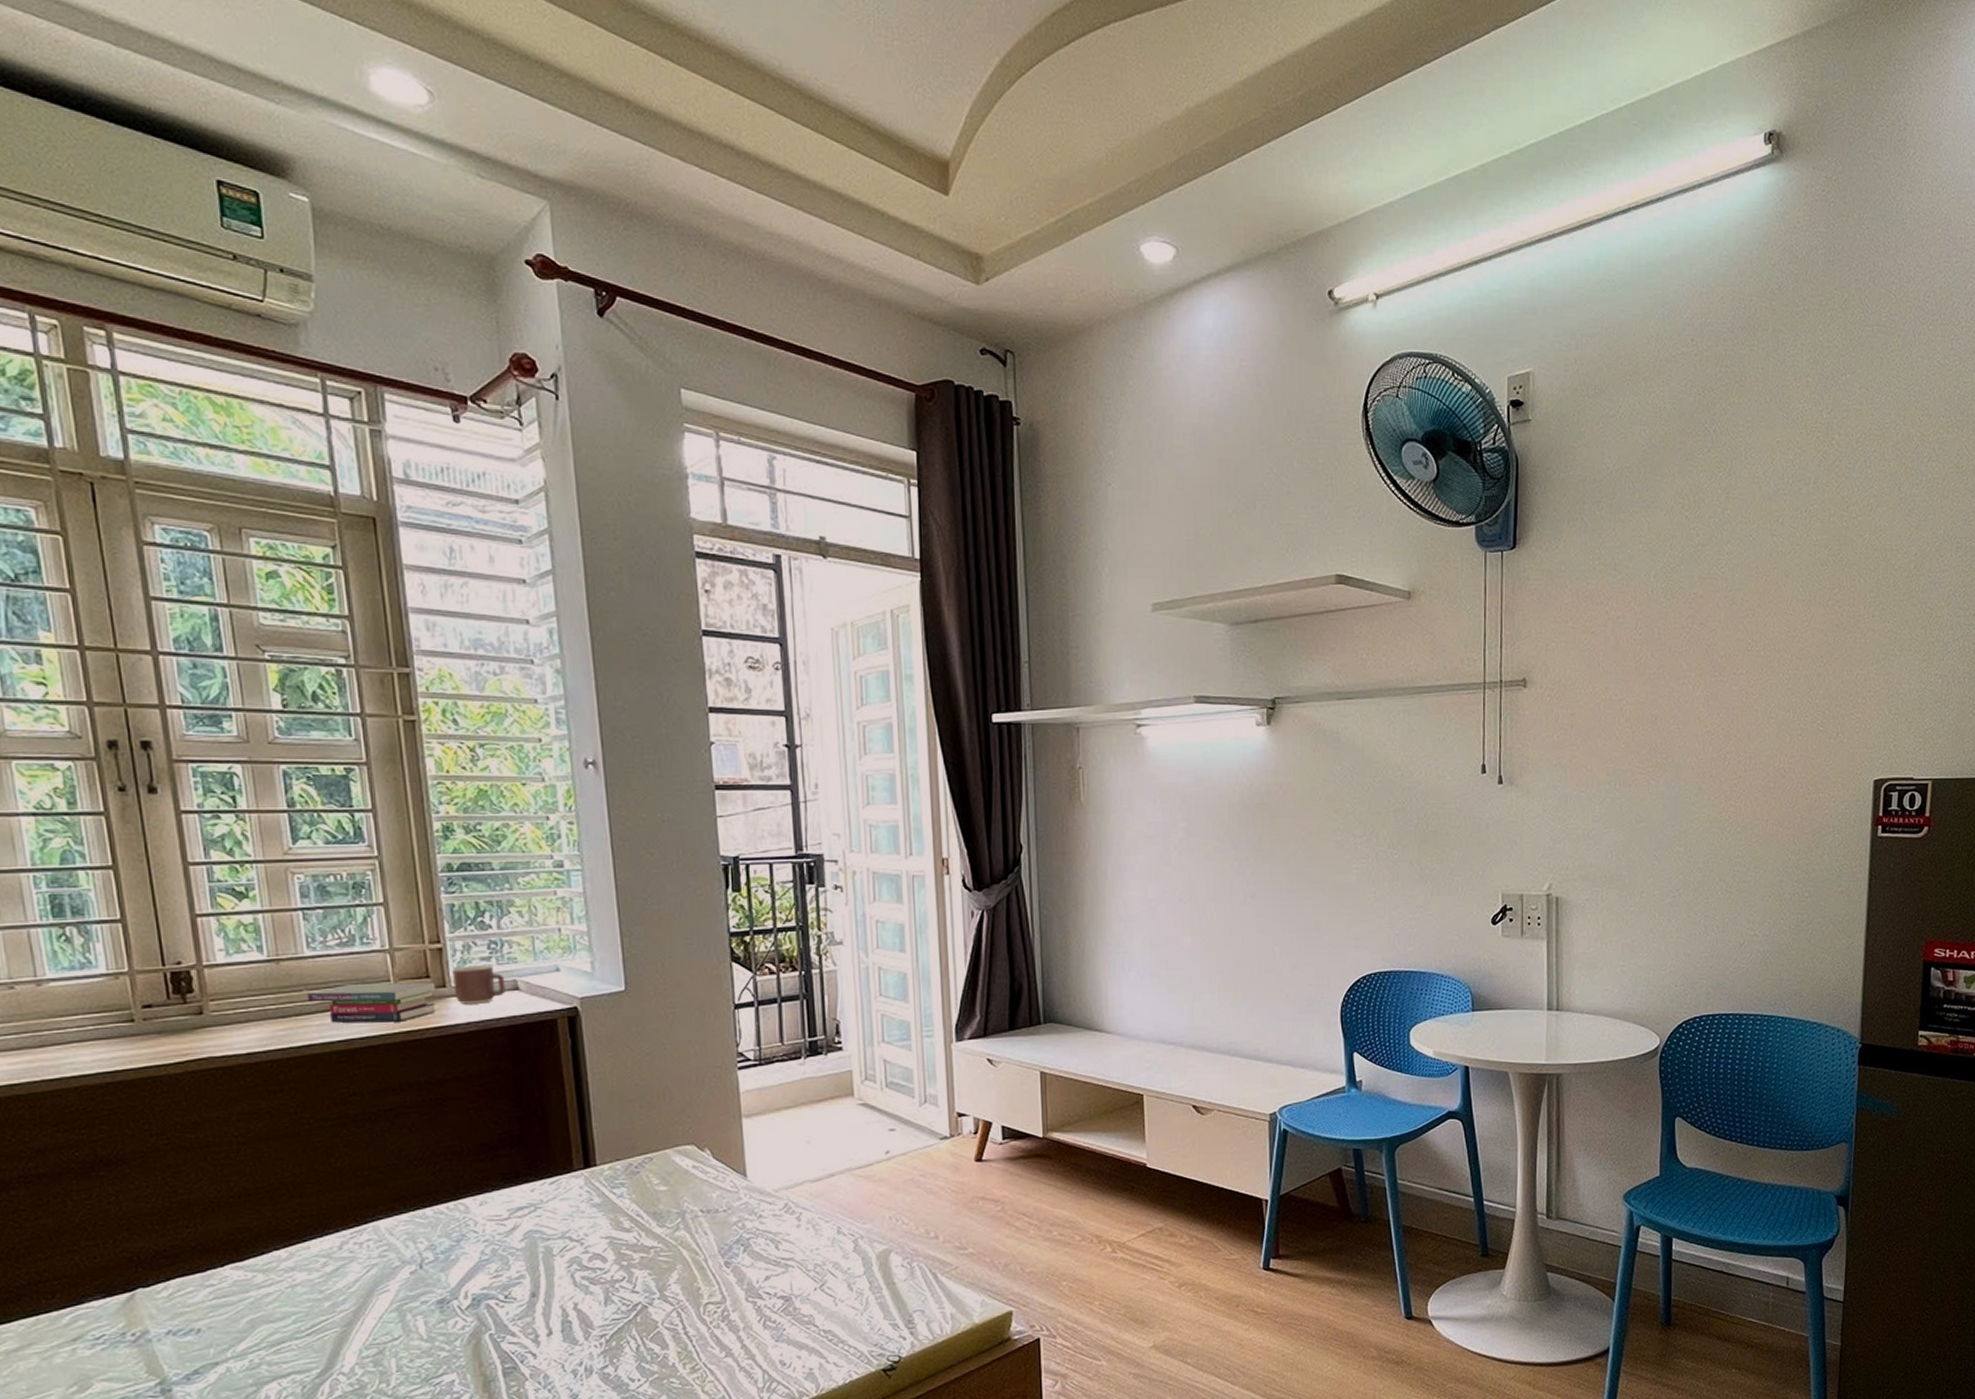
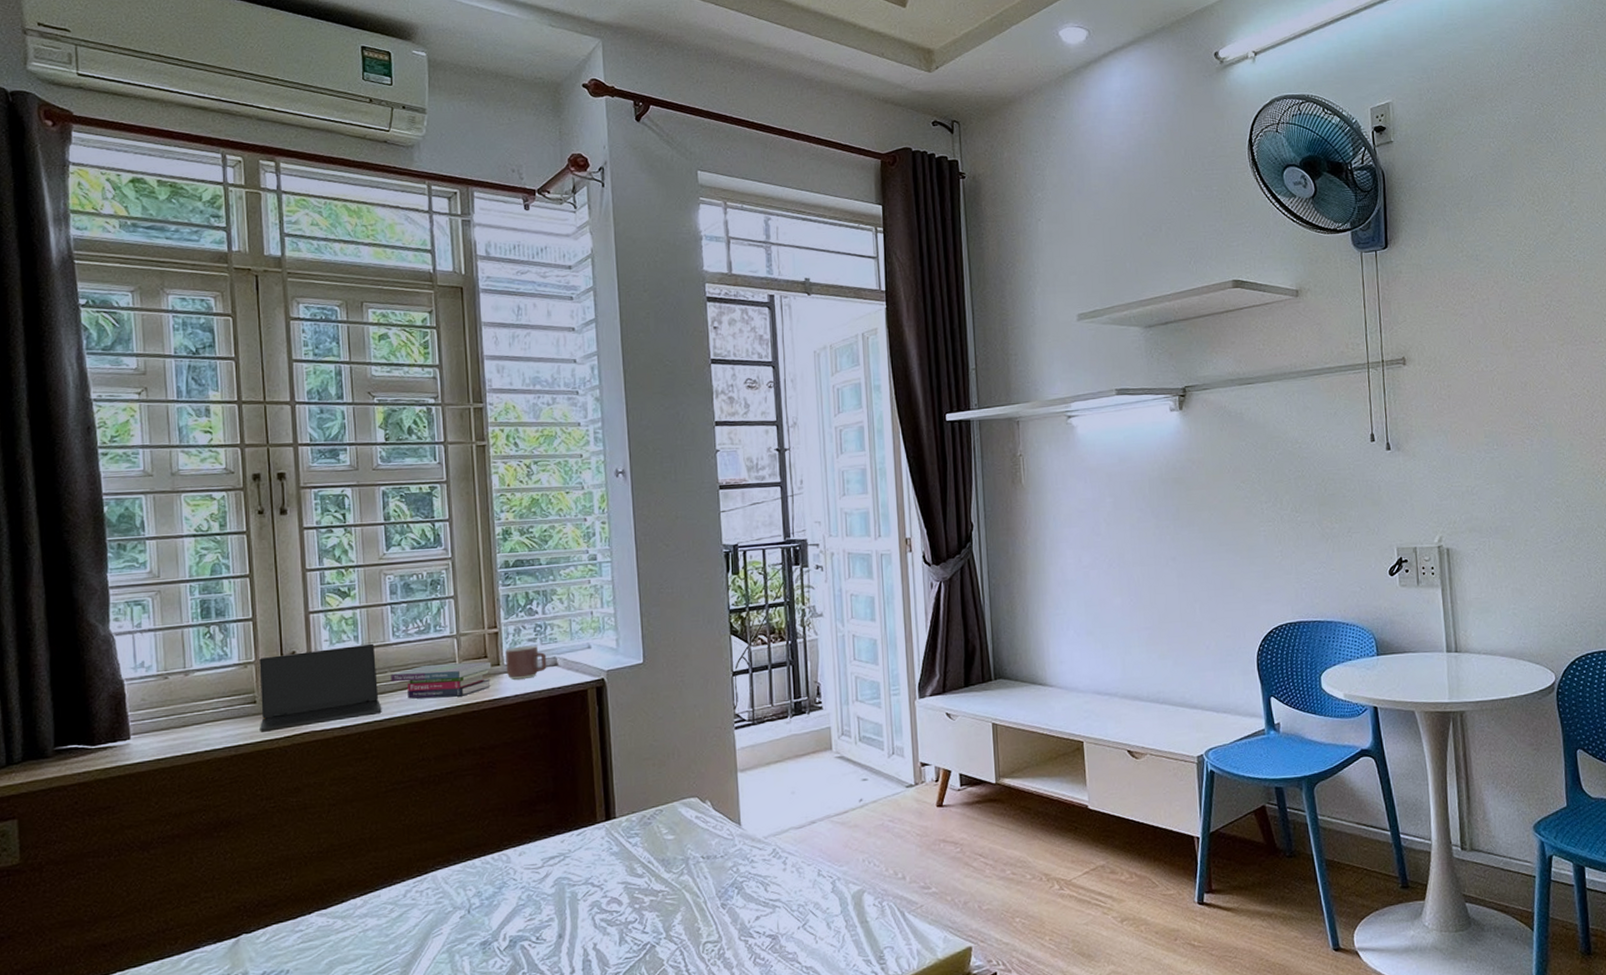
laptop: none [134,955,299,1056] -> present [259,643,382,732]

